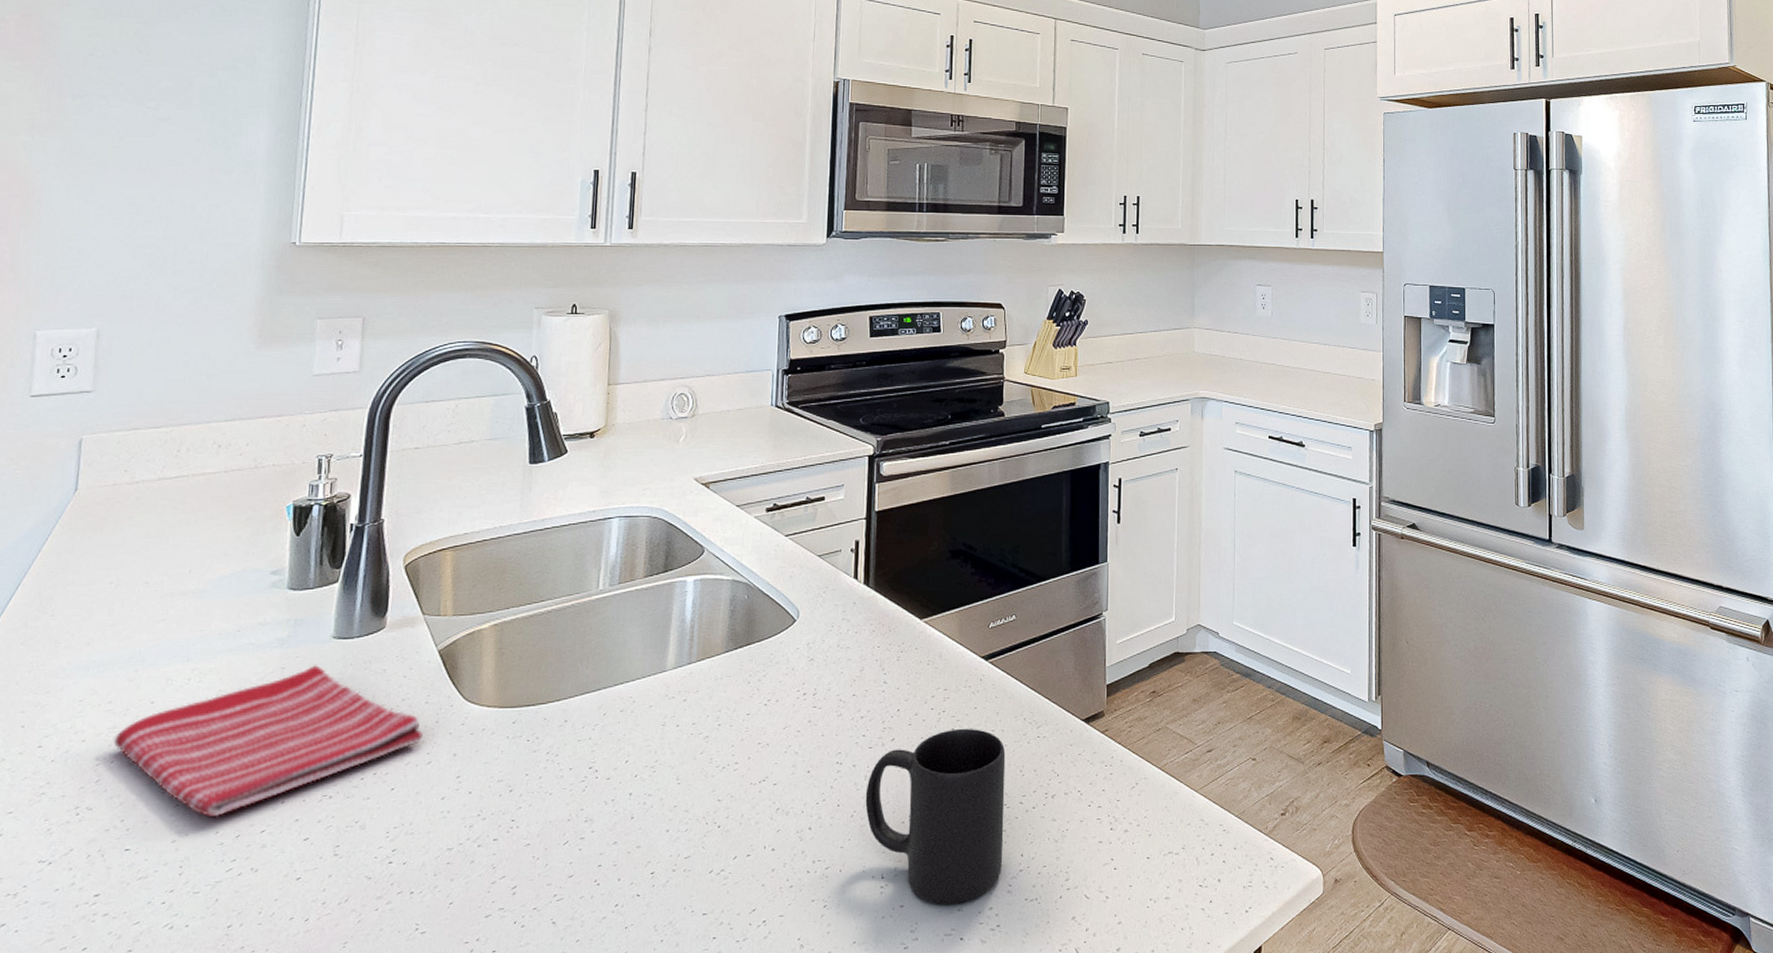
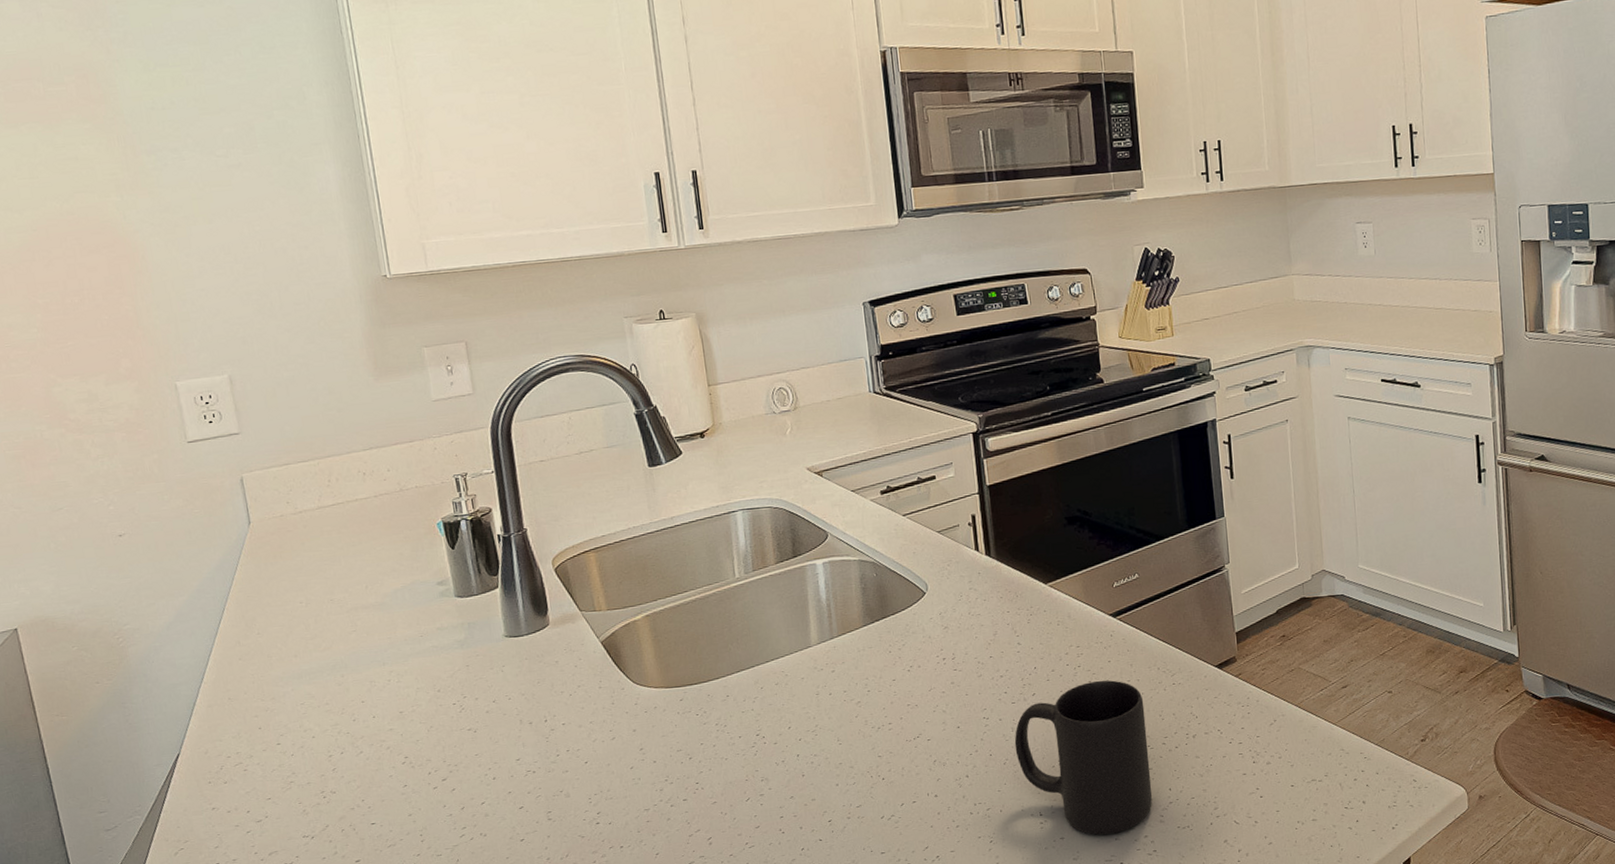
dish towel: present [112,664,423,818] -> none [338,660,603,794]

